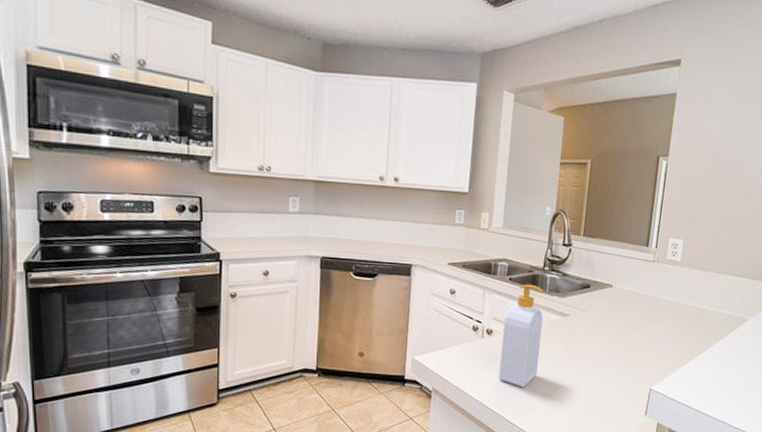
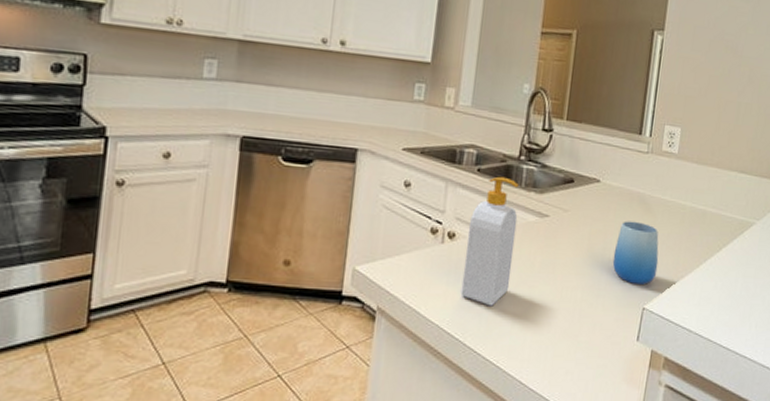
cup: none [624,318,664,370] -> present [612,221,659,285]

